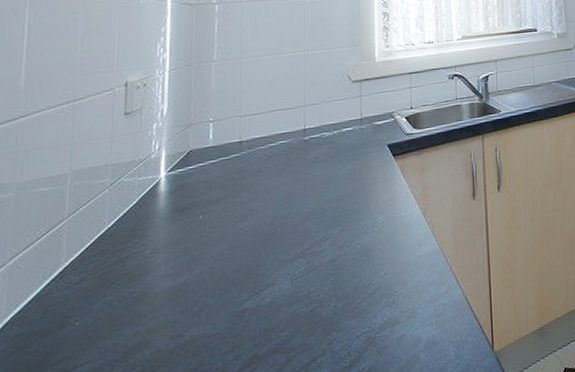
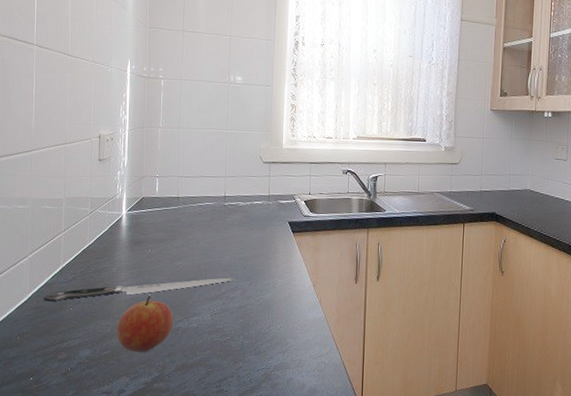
kitchen knife: none [30,226,323,323] -> present [43,277,236,302]
fruit: none [150,276,237,361] -> present [116,295,174,353]

